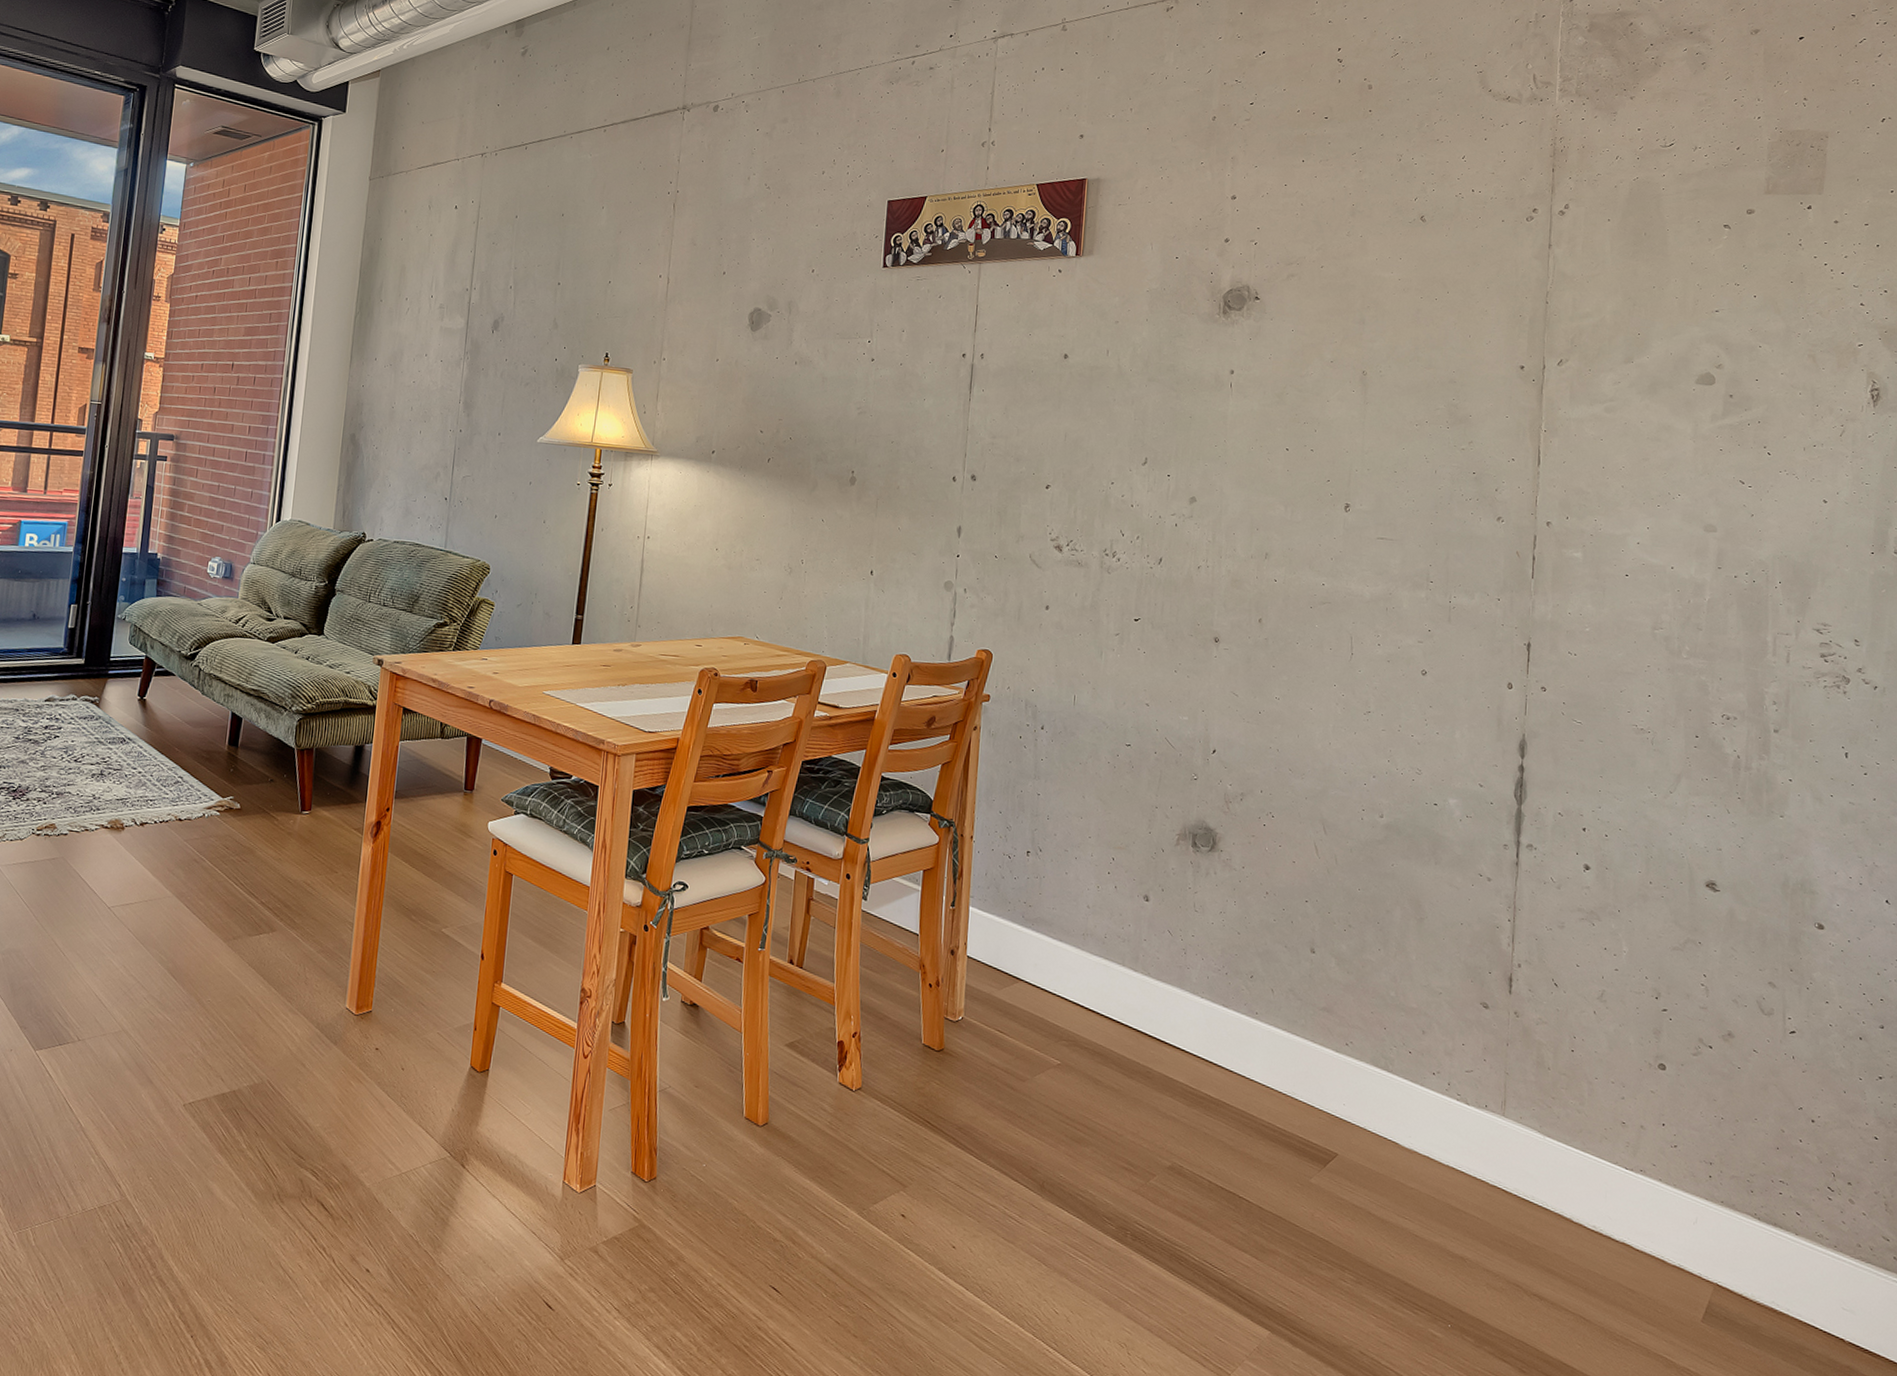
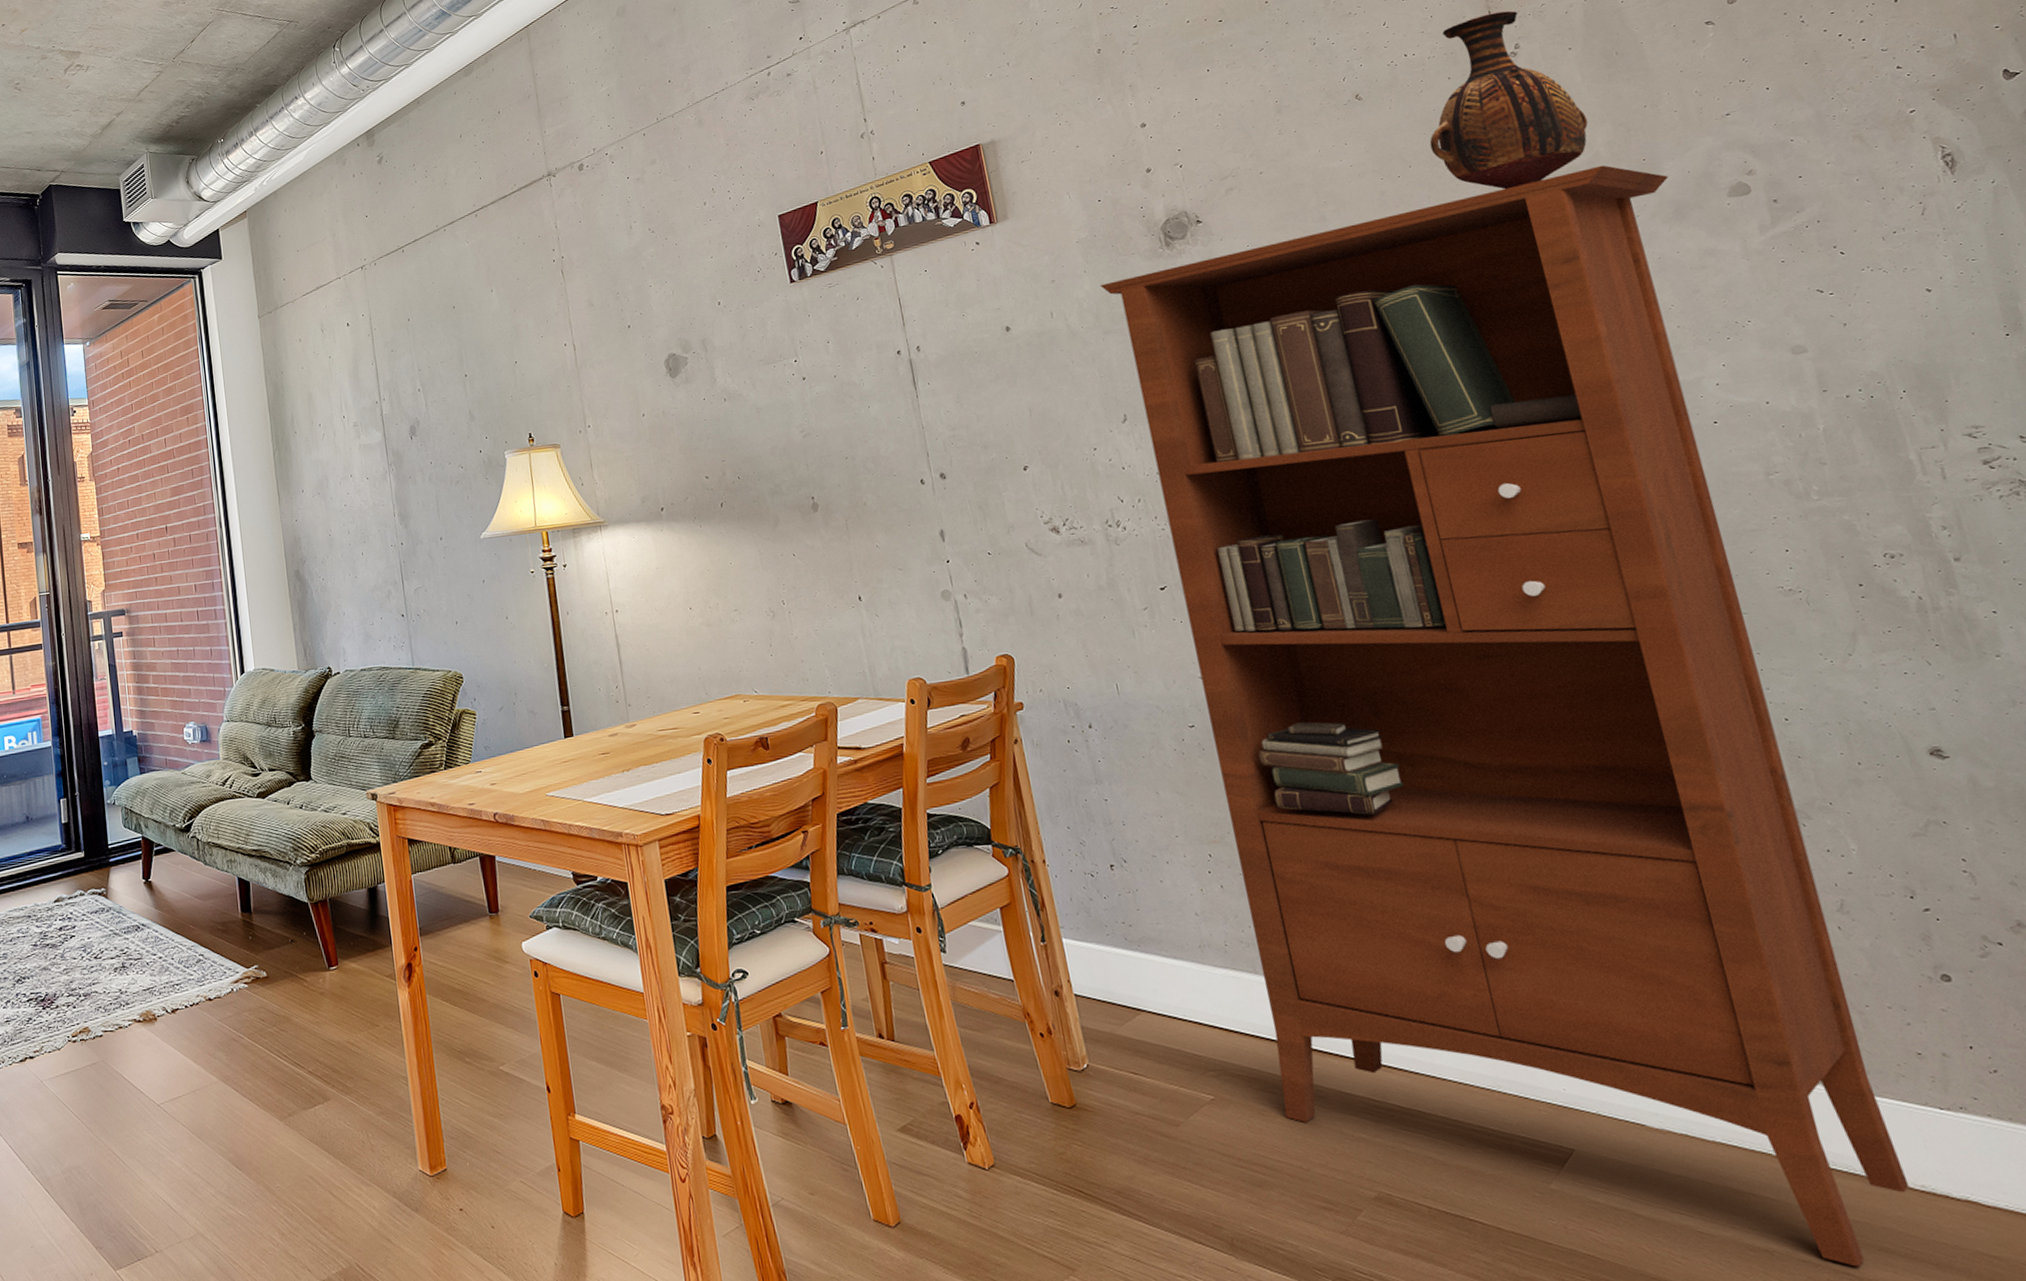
bookcase: none [1115,330,1654,1282] -> present [1100,165,1909,1267]
vase: none [1469,170,1604,333] -> present [1429,10,1588,190]

